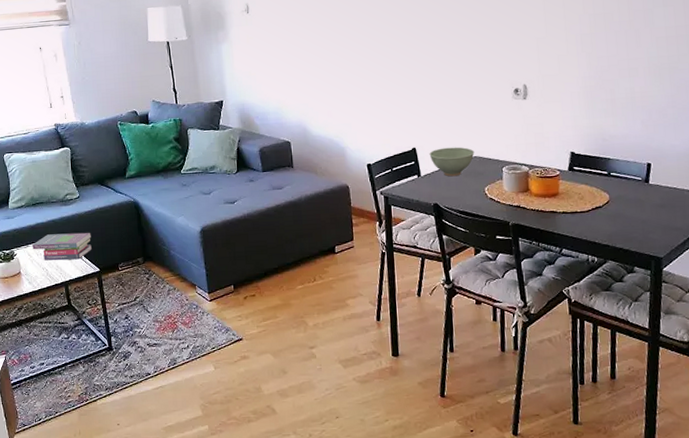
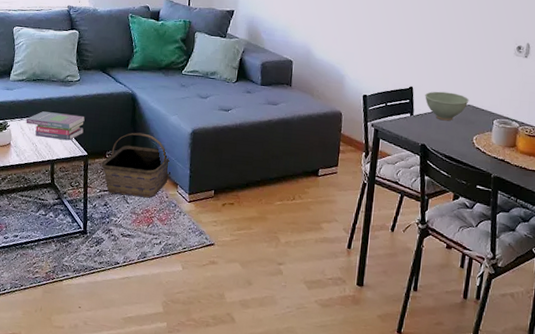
basket: none [115,239,186,306] -> present [101,132,169,198]

